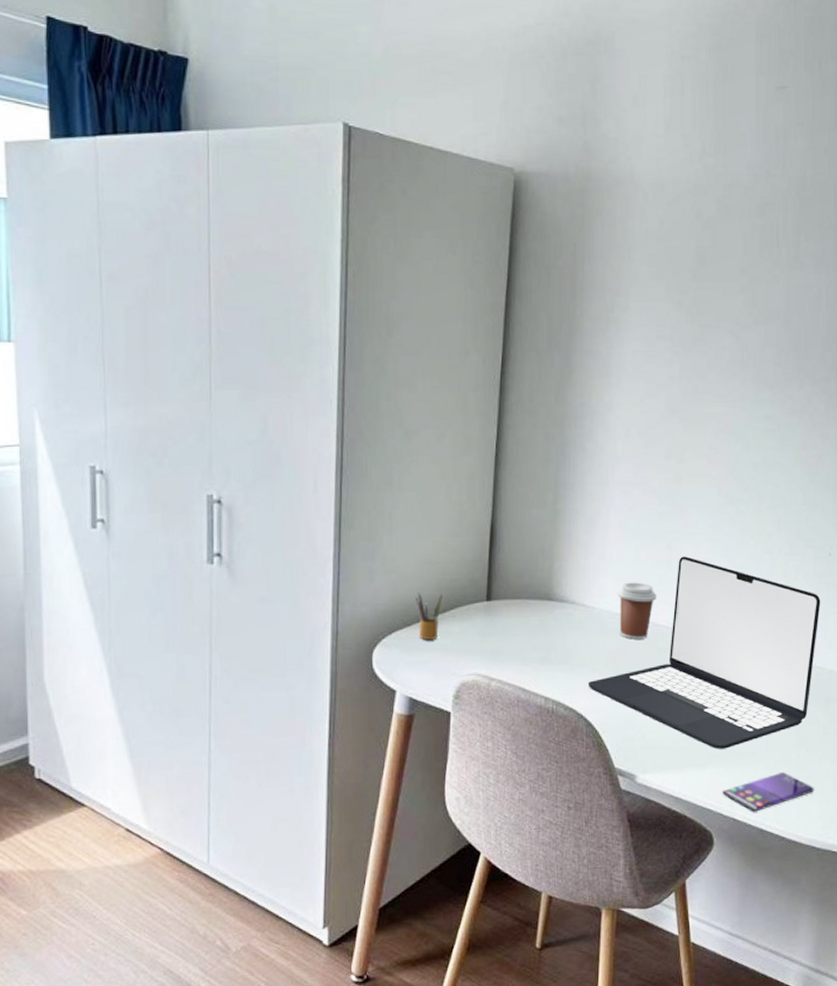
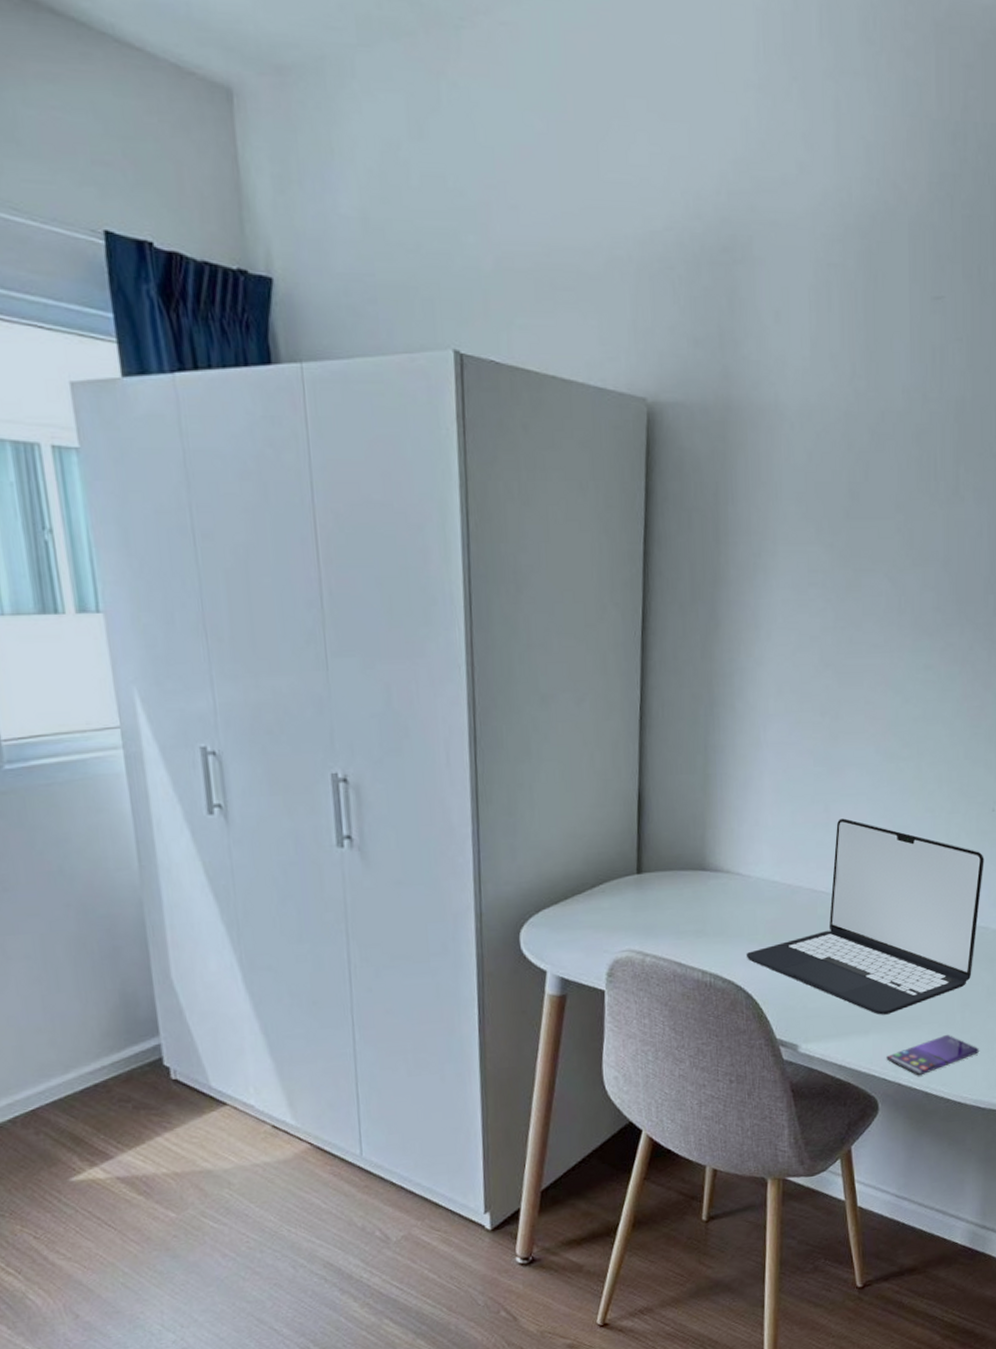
pencil box: present [415,593,442,641] -> none [562,868,591,918]
coffee cup: present [618,582,657,640] -> none [774,847,815,908]

